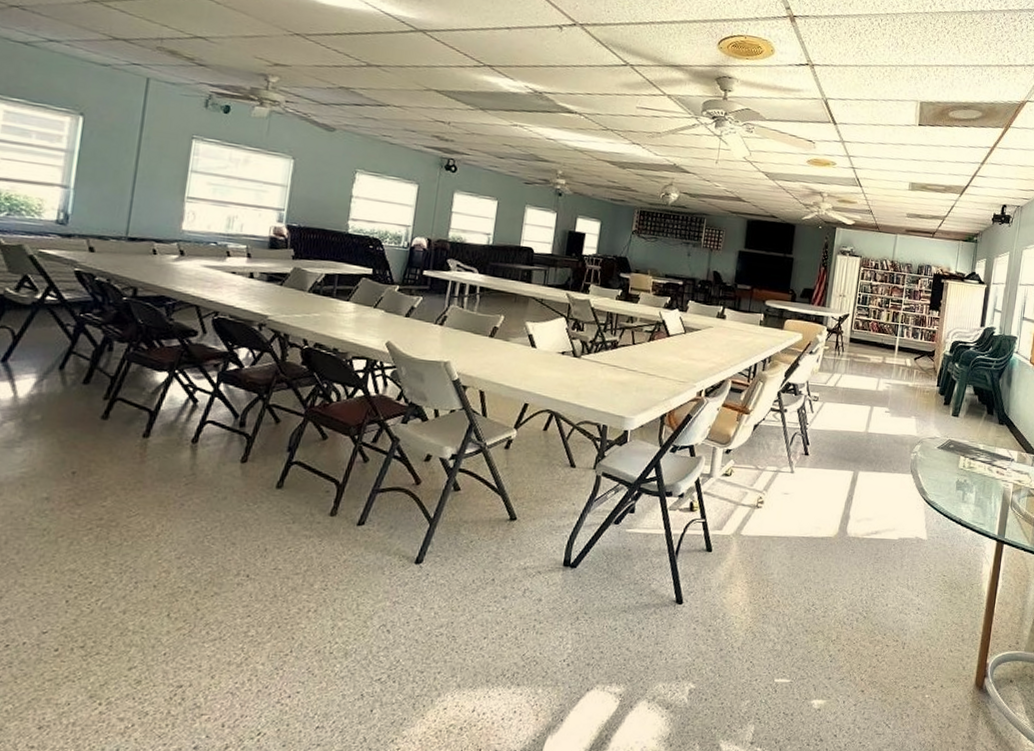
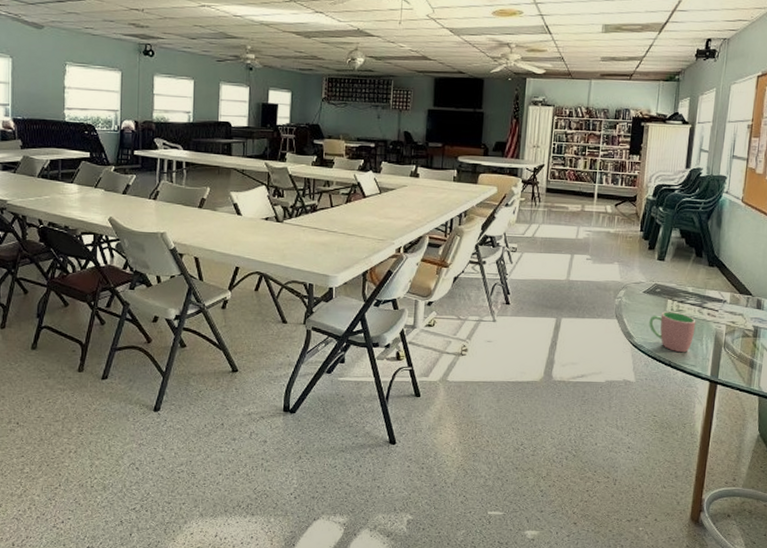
cup: none [942,468,986,511] -> present [649,312,696,353]

